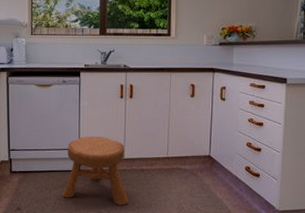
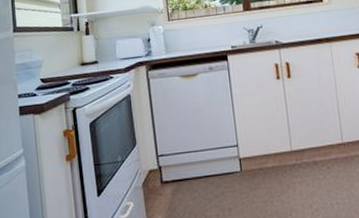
stool: present [62,136,129,206] -> none [224,127,306,210]

